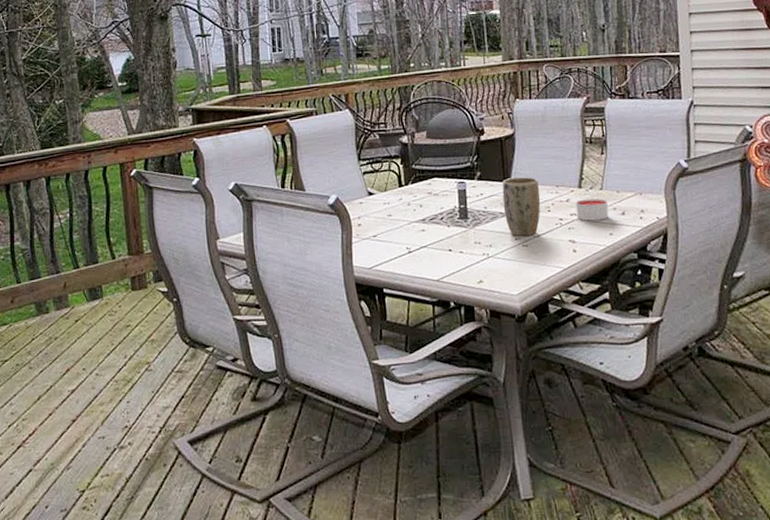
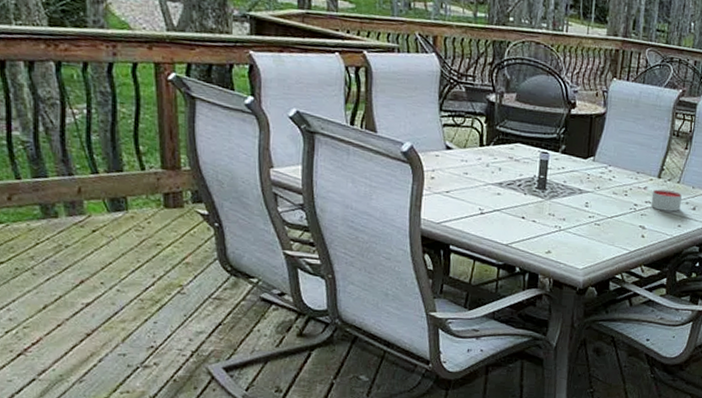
plant pot: present [502,177,541,236] -> none [582,156,621,216]

